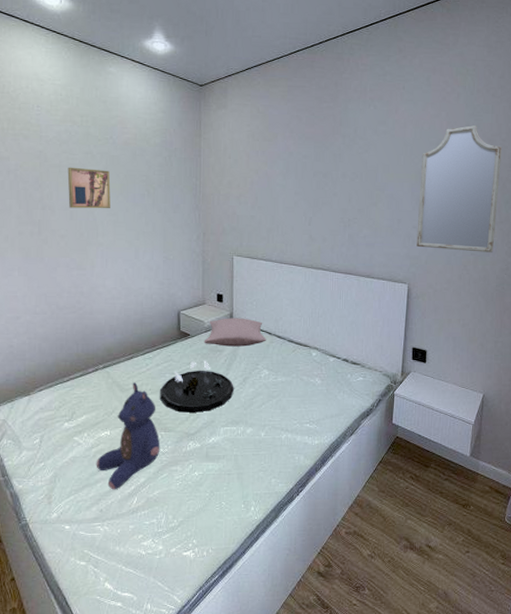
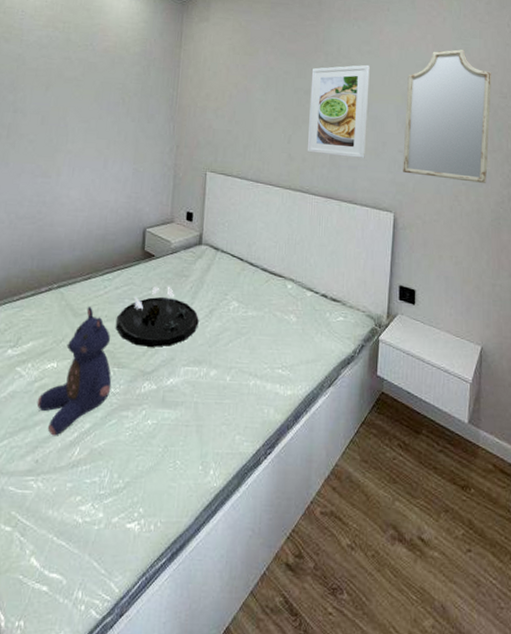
wall art: present [67,167,111,209] -> none [41,71,86,116]
pillow: present [204,318,266,347] -> none [169,239,237,273]
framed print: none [327,145,386,235] -> present [307,64,370,158]

